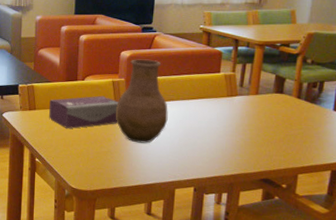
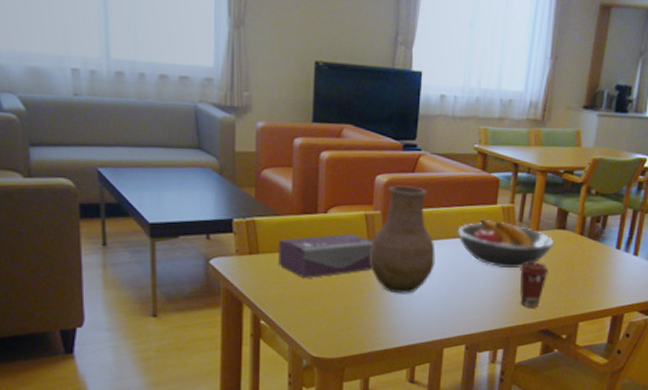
fruit bowl: none [185,84,272,125] -> present [455,219,554,269]
coffee cup: none [241,121,268,159] -> present [520,262,549,307]

